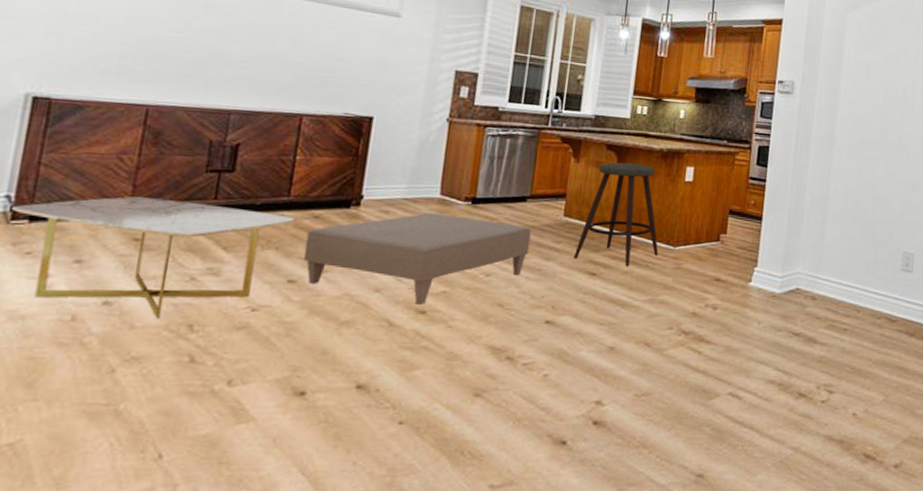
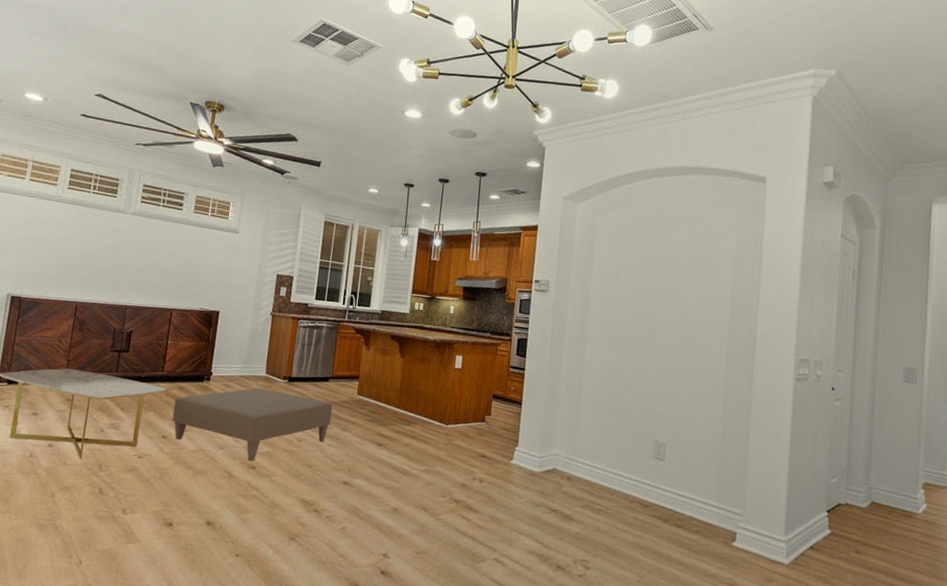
bar stool: present [574,162,659,267] -> none [365,350,433,440]

